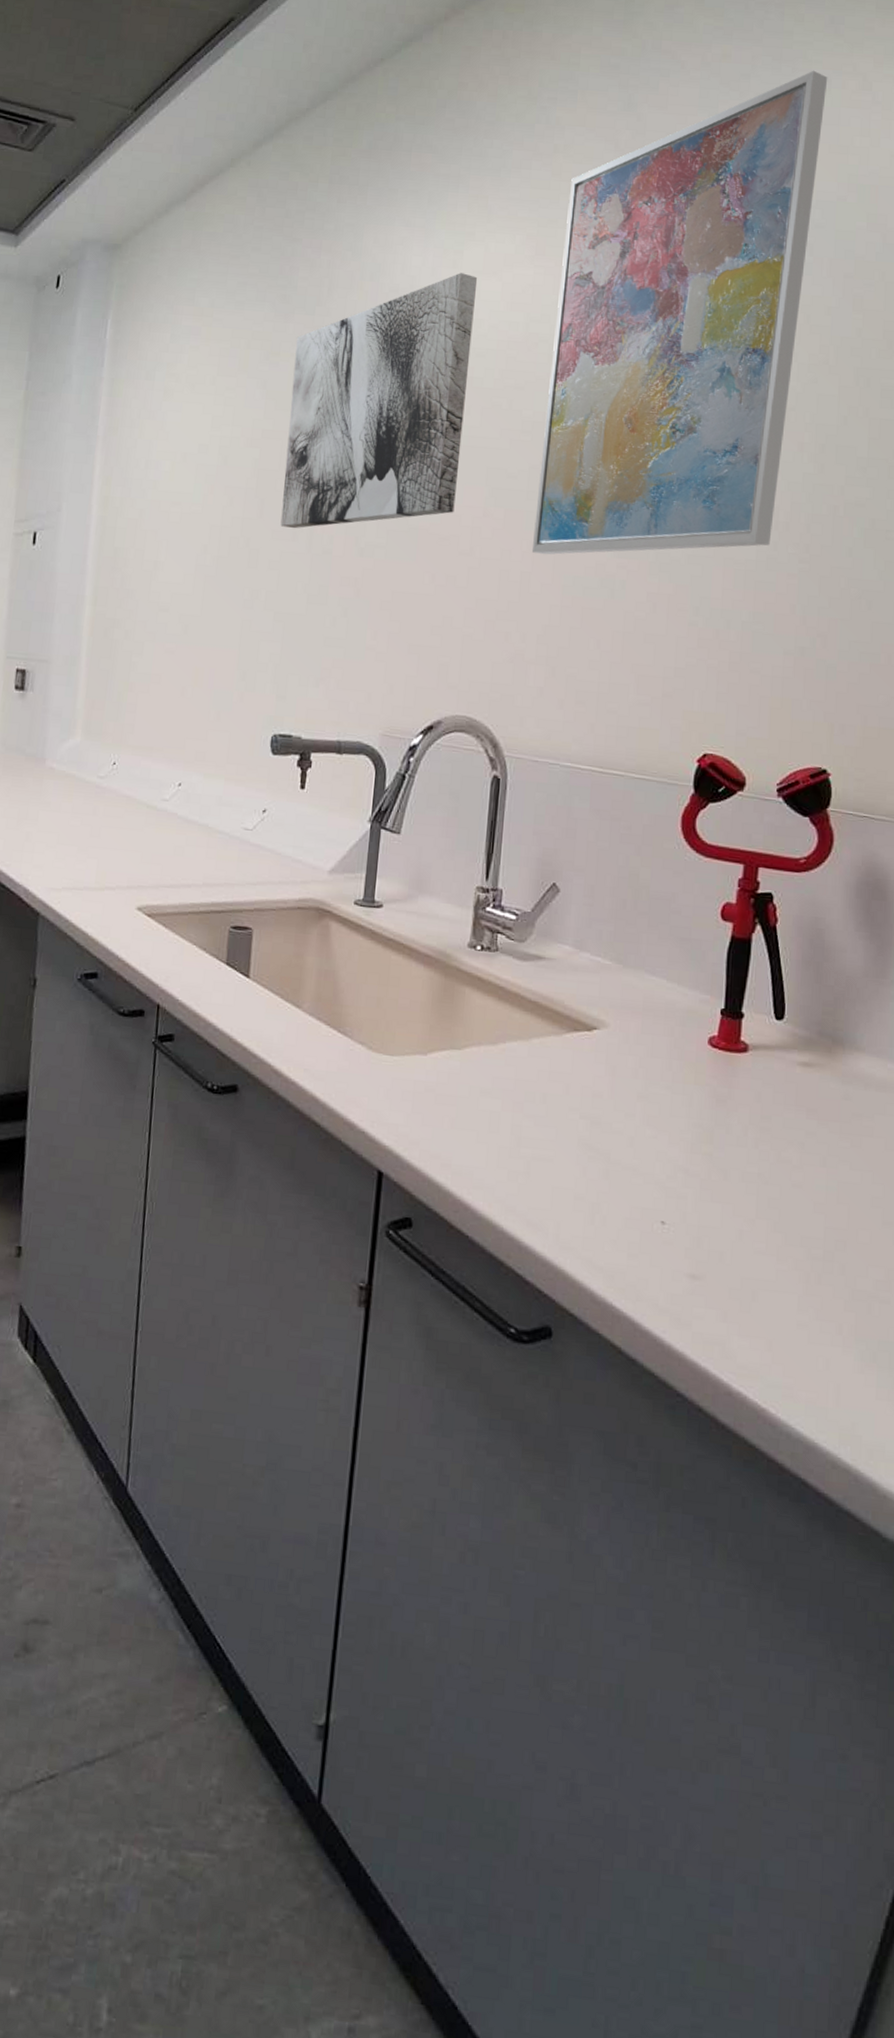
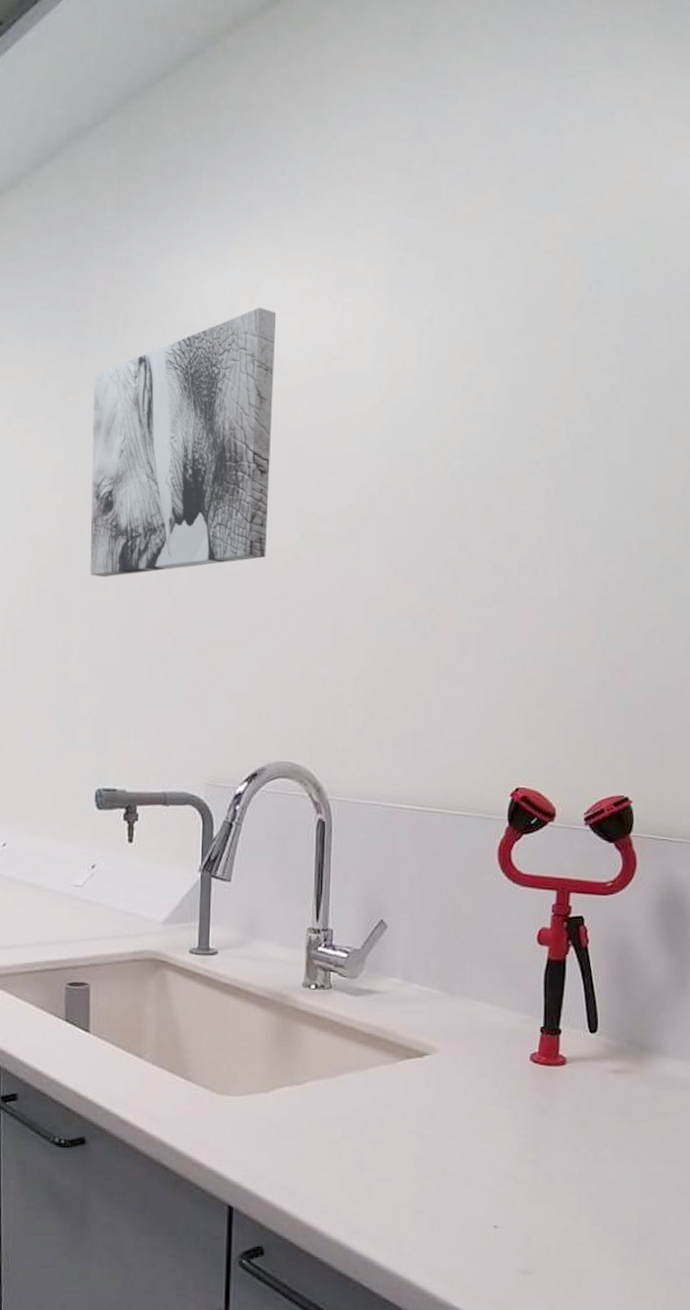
wall art: present [531,70,828,555] -> none [344,101,611,598]

